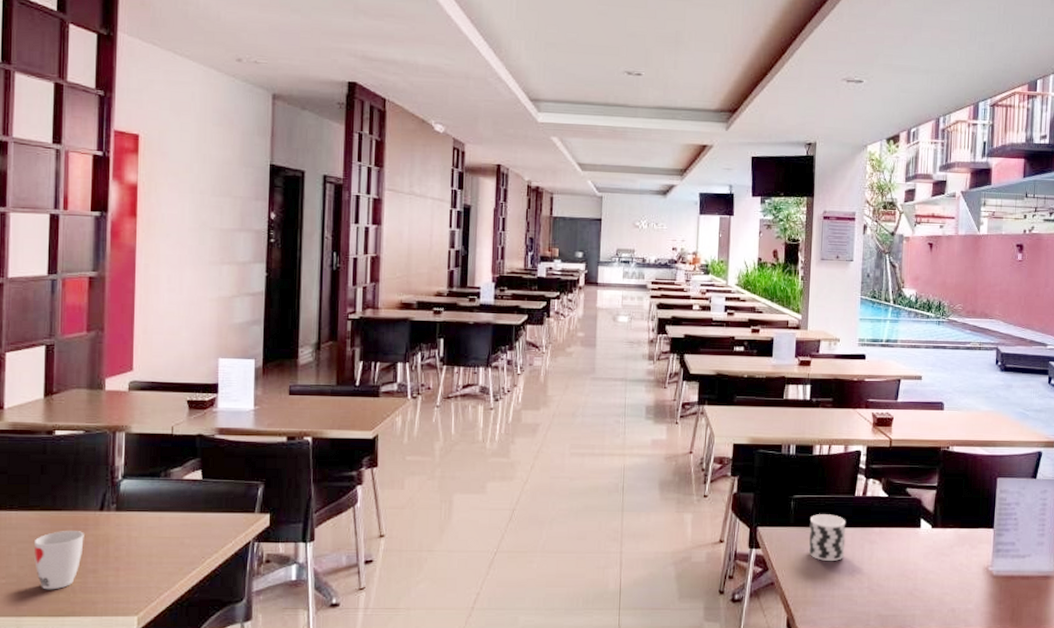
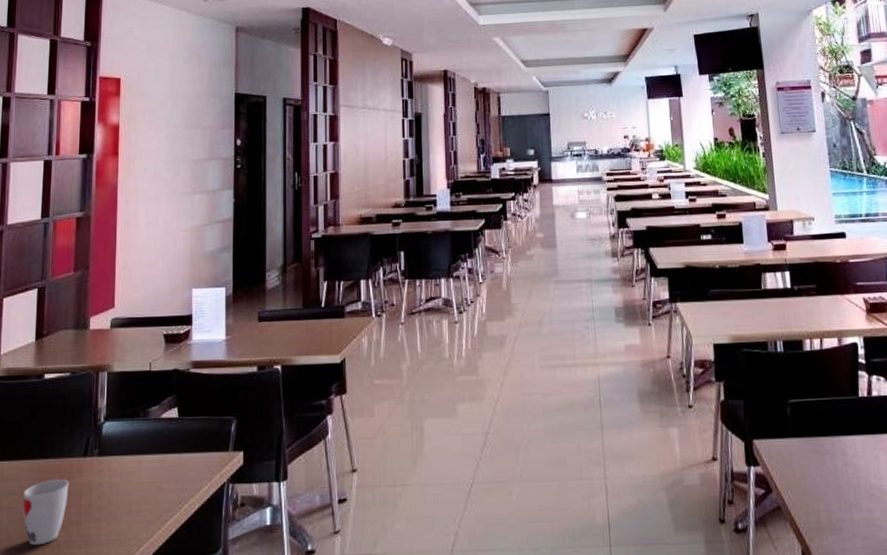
cup: present [809,514,846,561] -> none [811,420,858,477]

